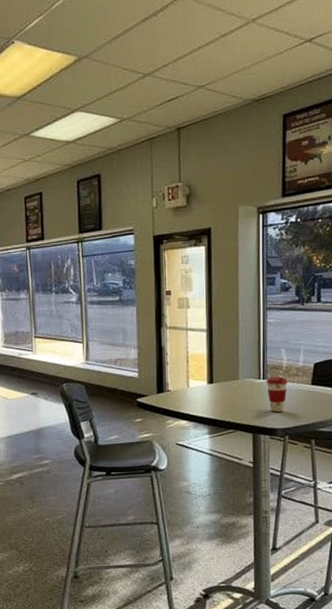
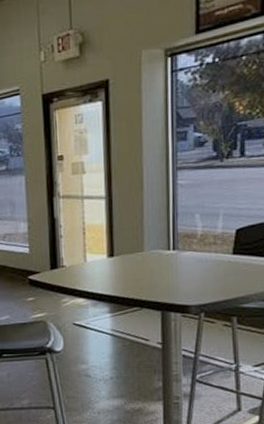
coffee cup: present [266,377,288,413] -> none [177,246,203,287]

